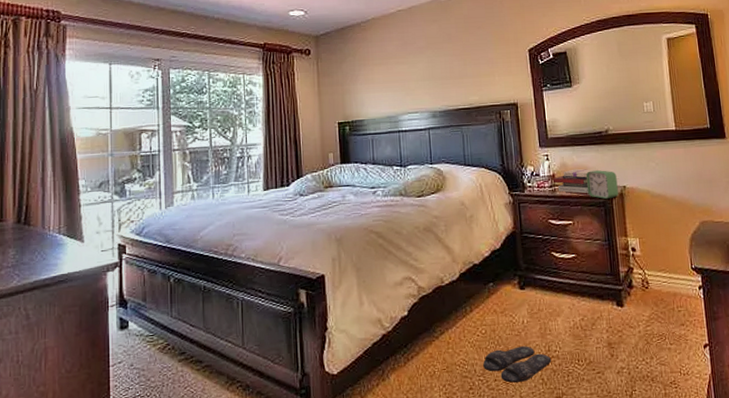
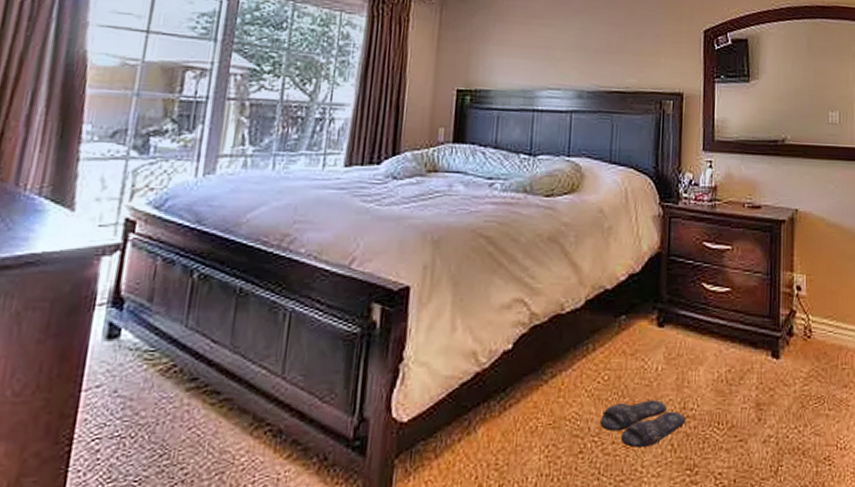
books: present [552,168,598,195] -> none [713,181,769,216]
alarm clock: present [586,170,619,200] -> none [754,186,789,224]

